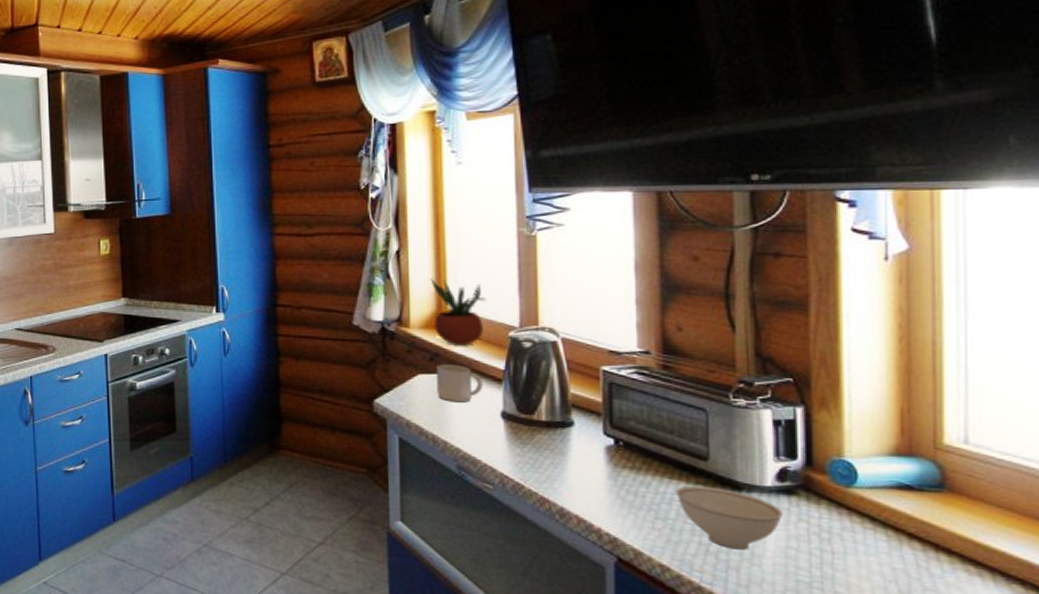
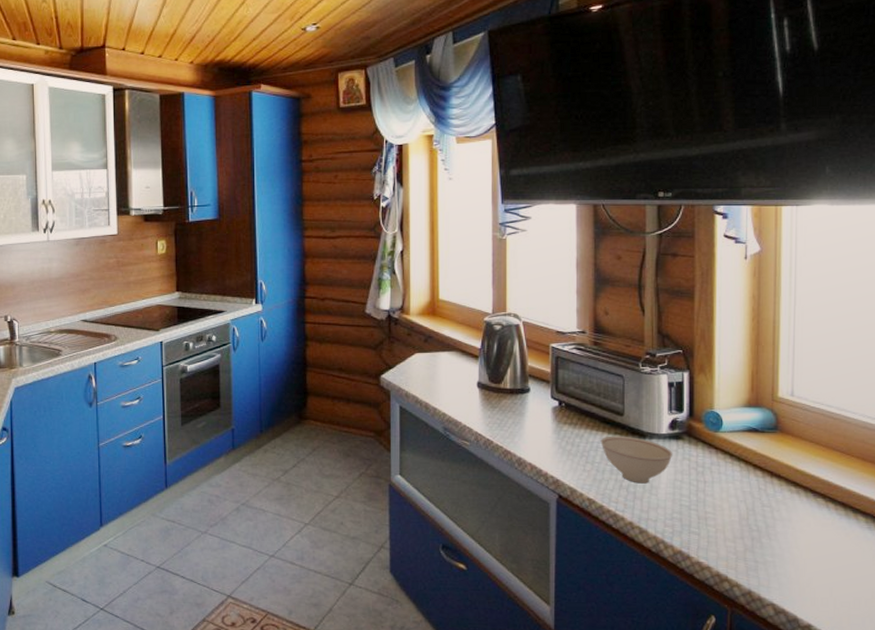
potted plant: present [430,277,486,346] -> none [426,273,468,329]
mug: present [437,364,483,403] -> none [430,345,464,375]

